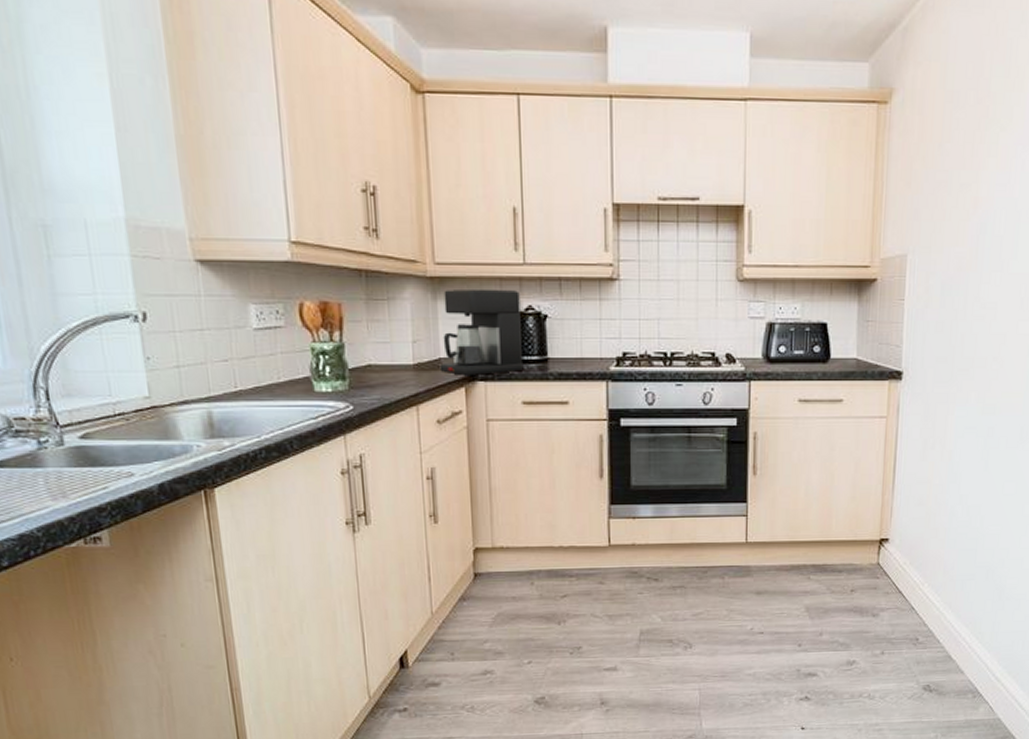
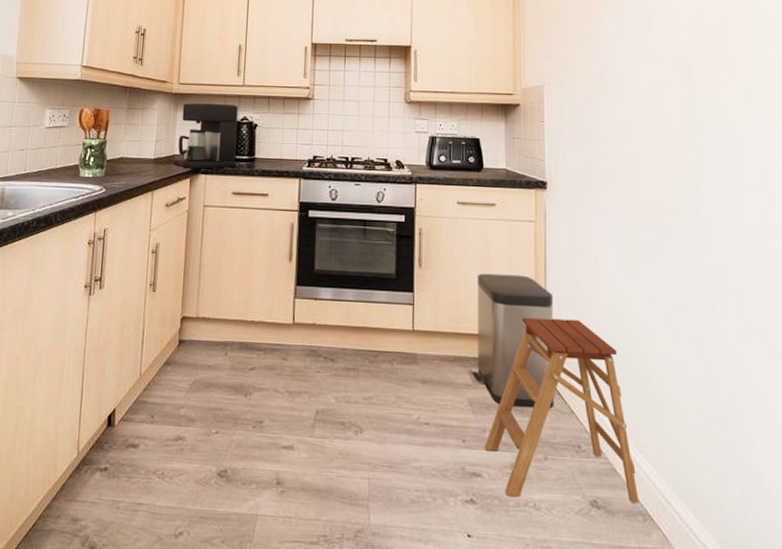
pedal bin: none [806,476,901,609] -> present [468,273,554,408]
step ladder: none [821,518,971,691] -> present [485,317,639,504]

